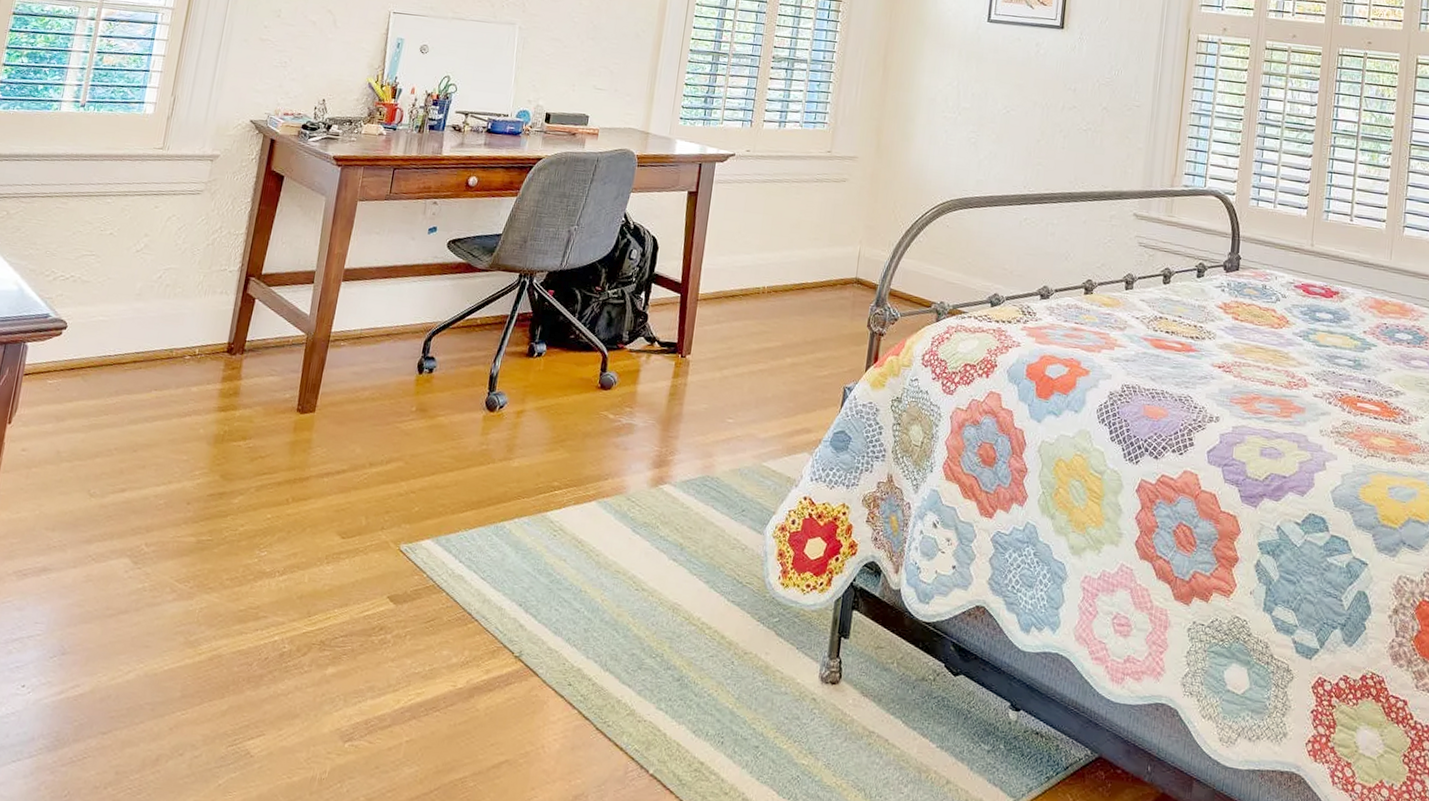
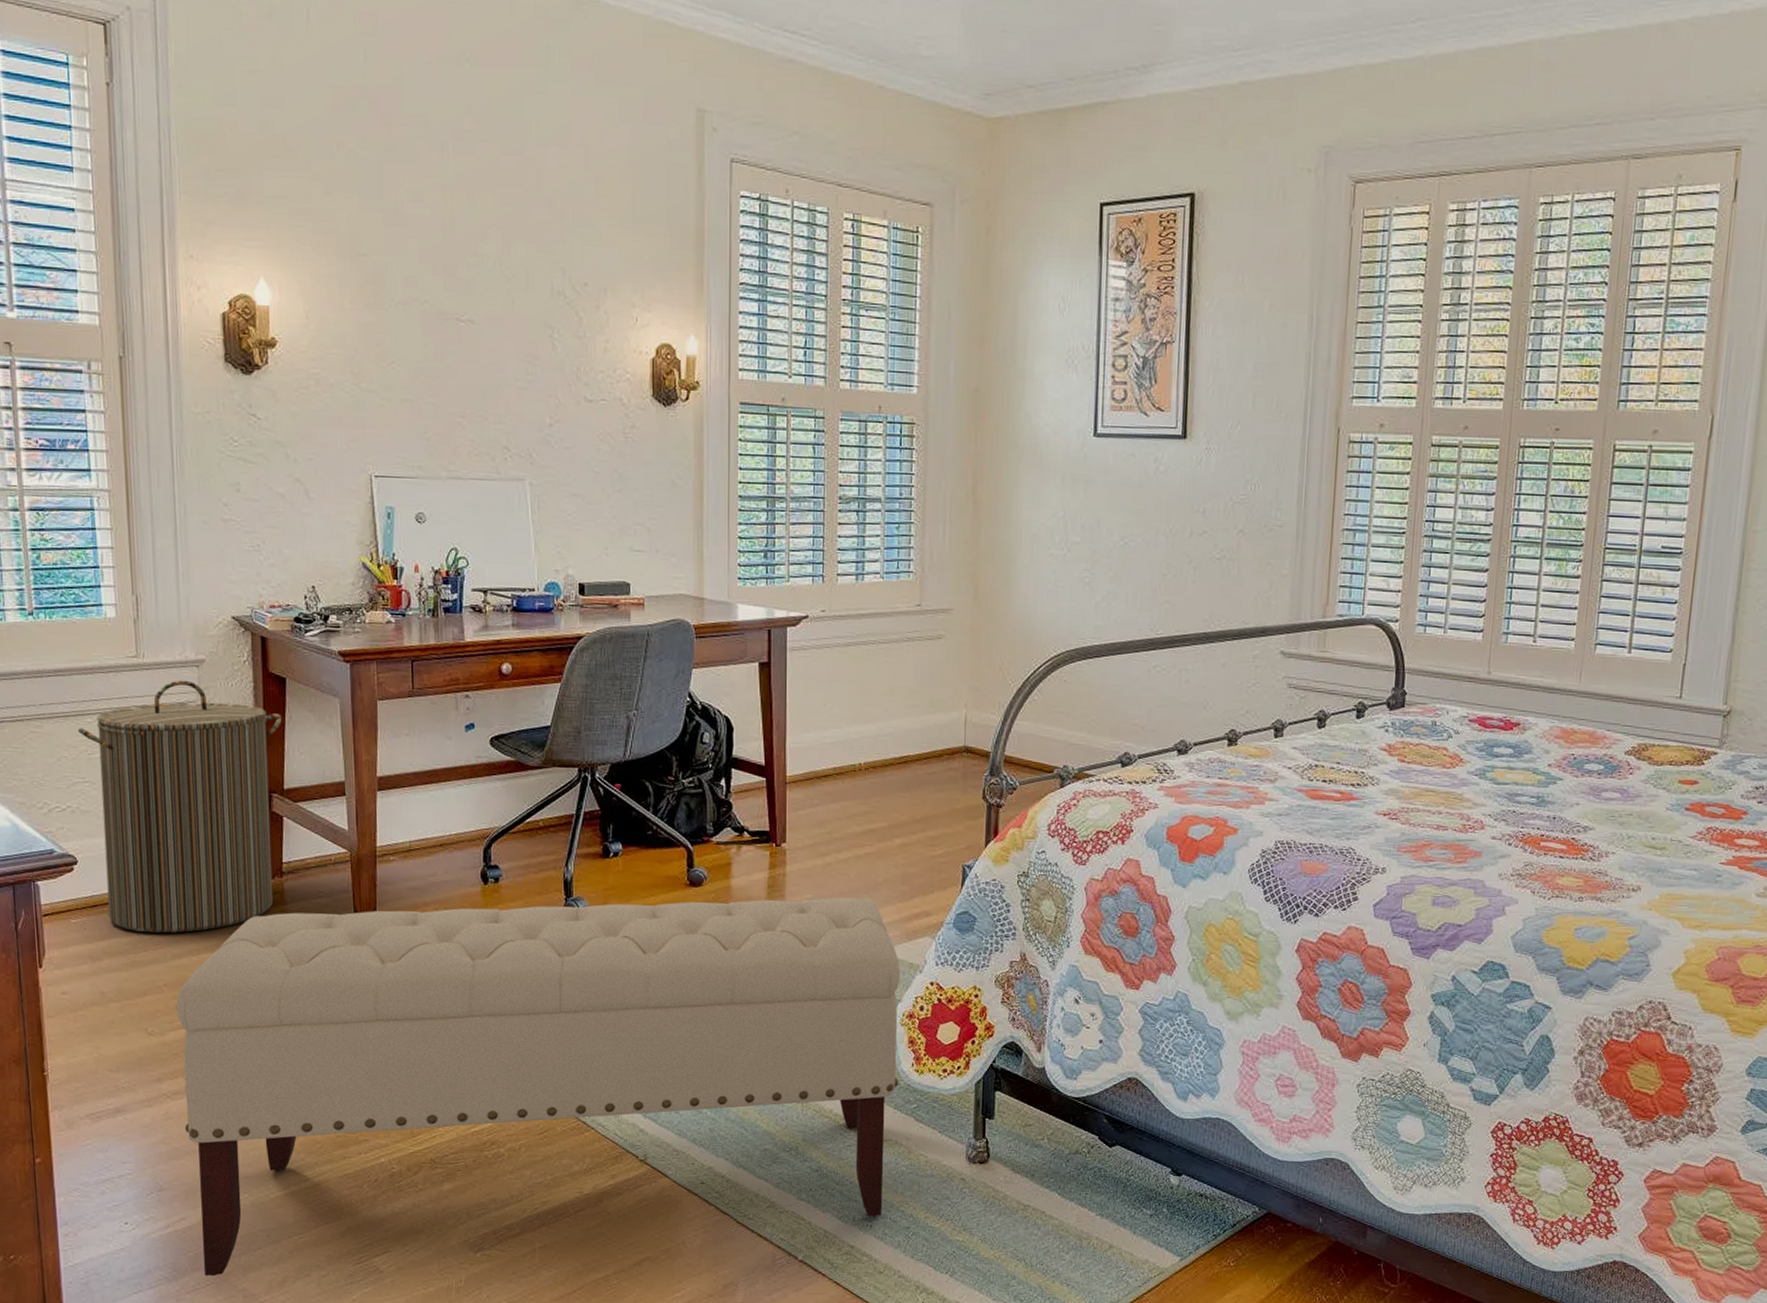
laundry hamper: none [82,171,273,400] -> present [78,680,281,933]
bench: none [83,387,779,750] -> present [176,897,901,1277]

